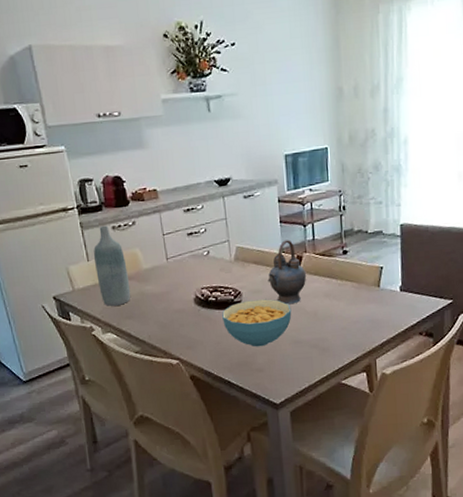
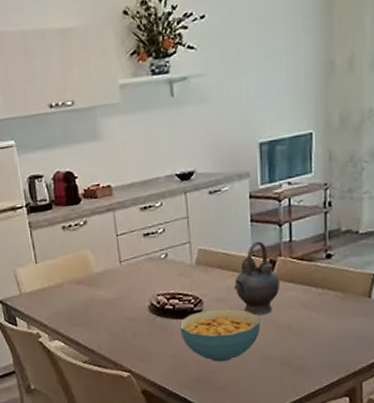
bottle: present [94,225,131,306] -> none [42,225,81,312]

